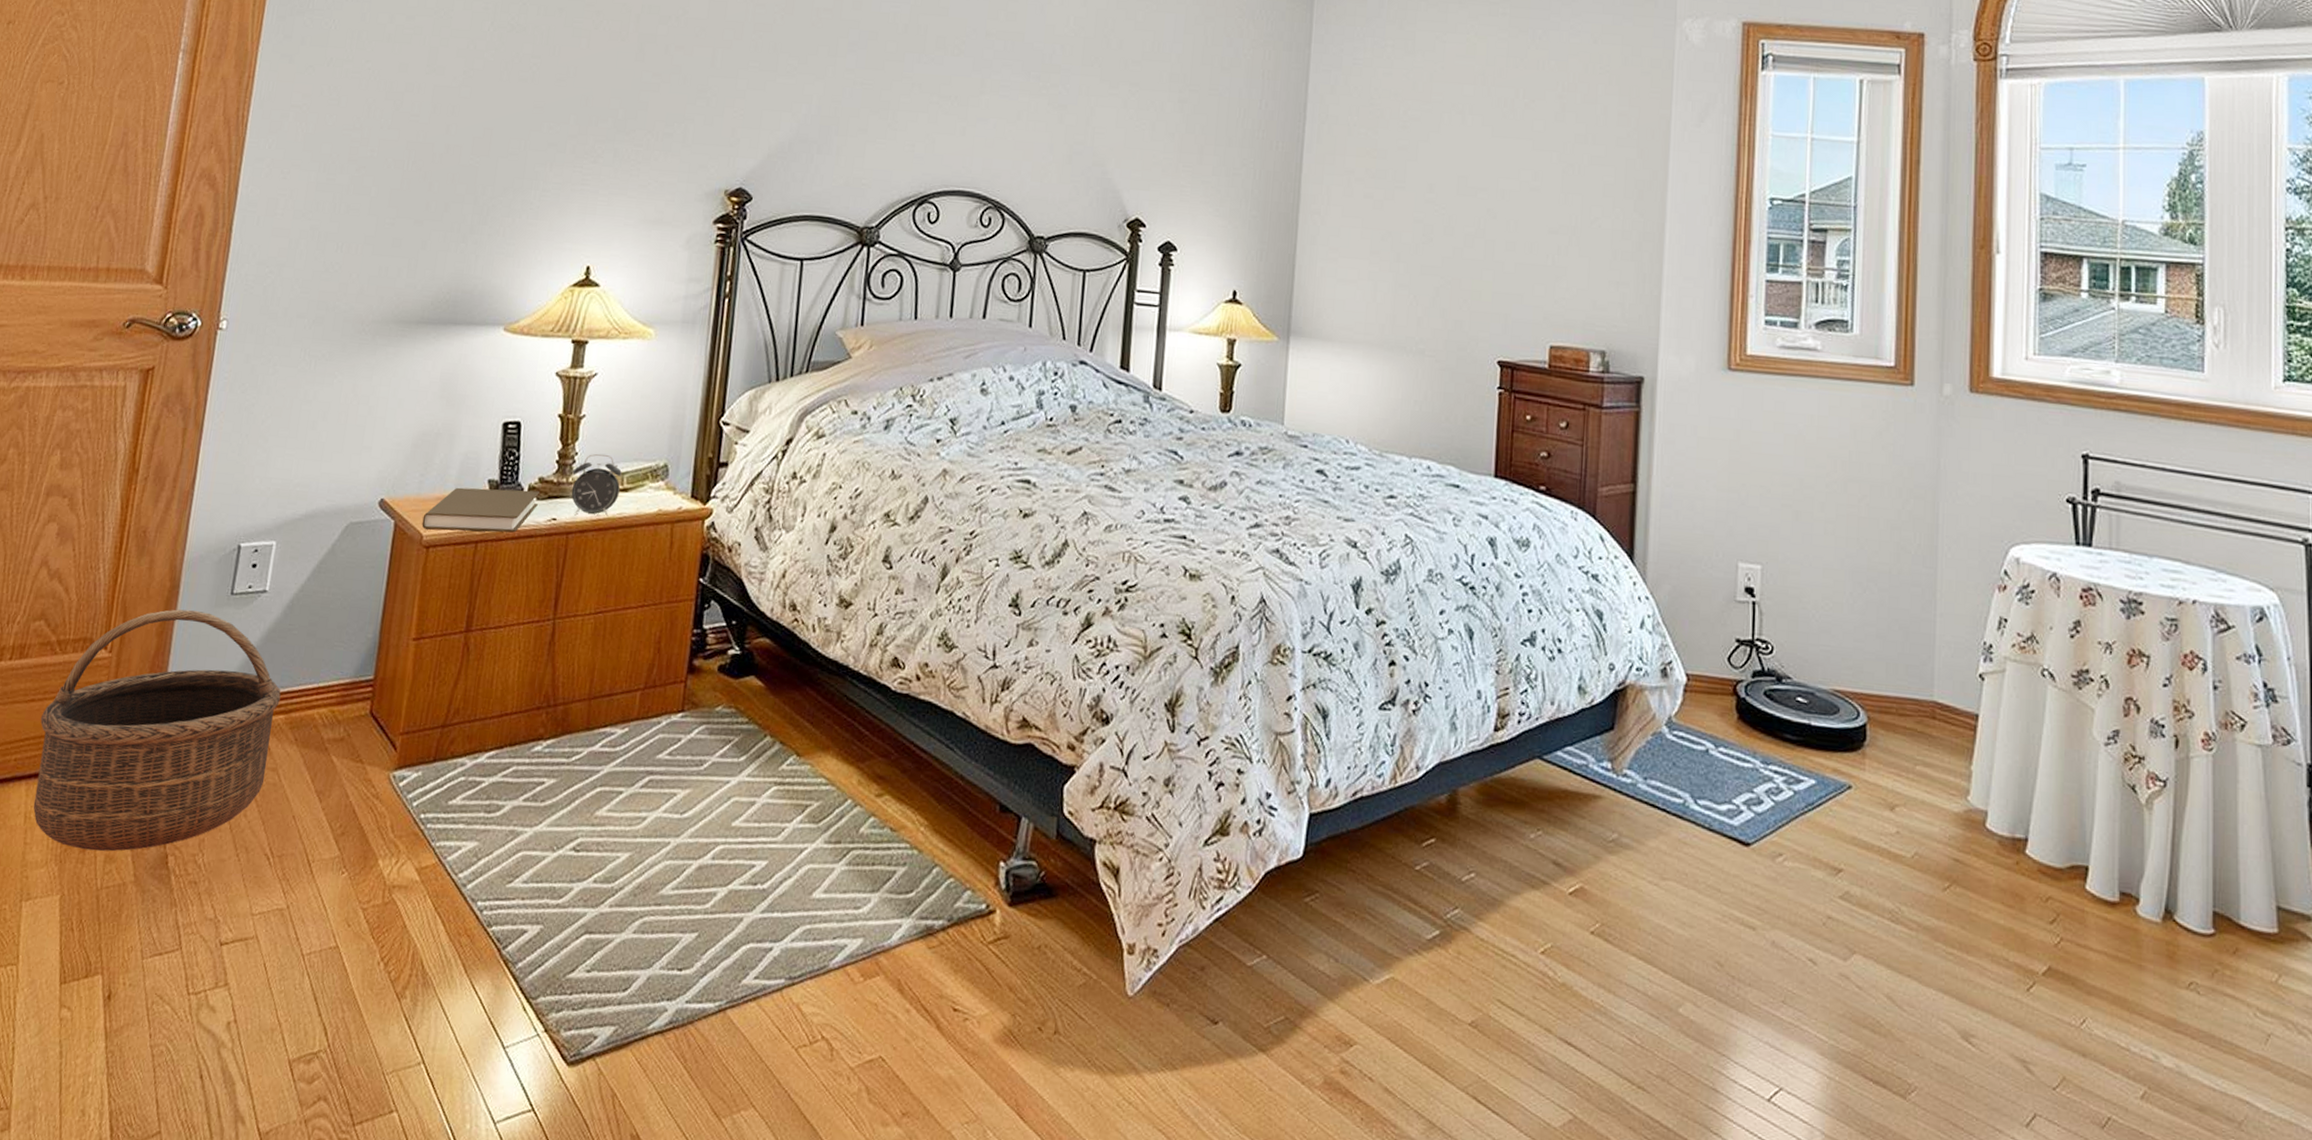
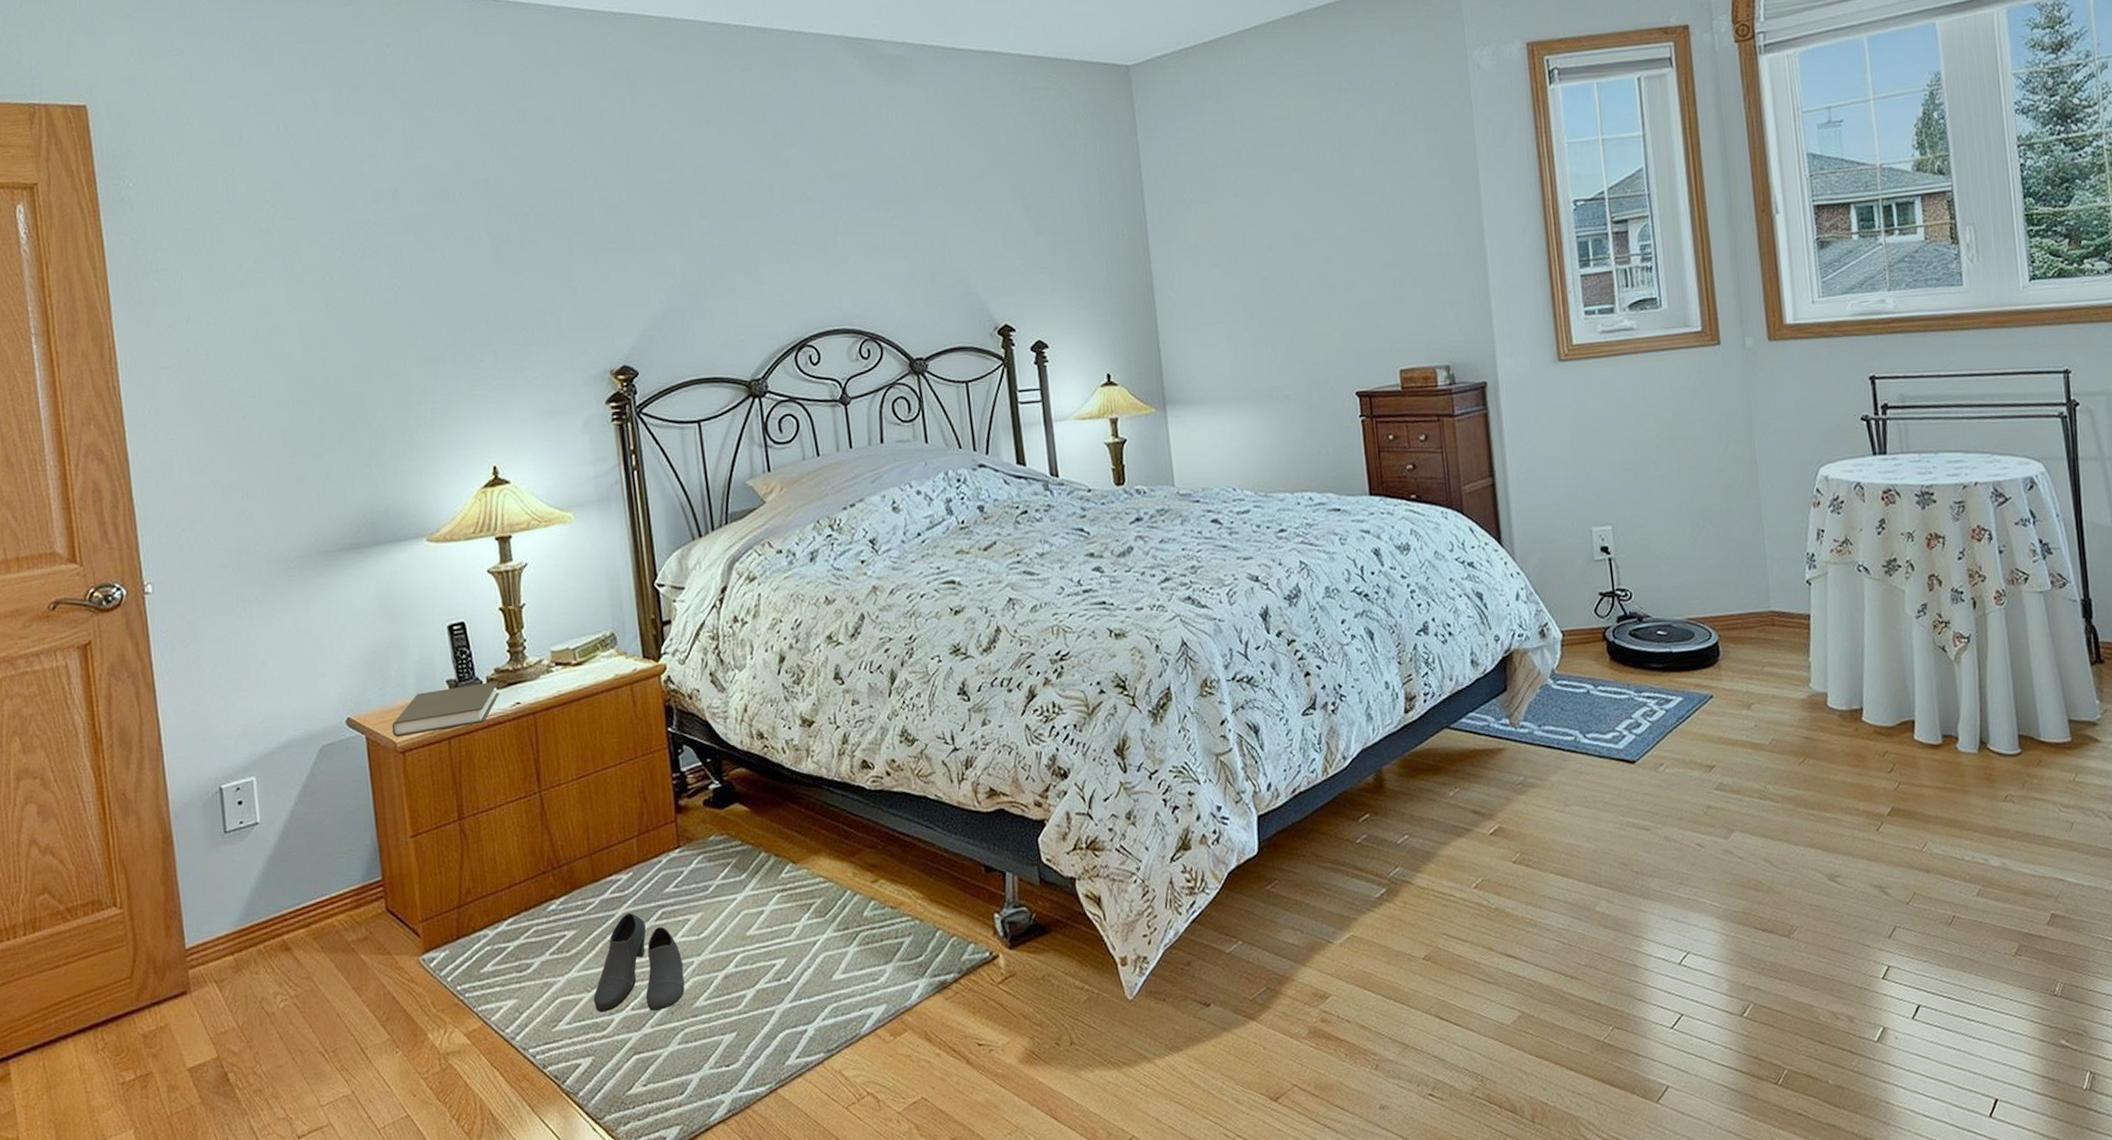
basket: present [33,609,281,852] -> none [69,853,302,1086]
shoe: none [556,772,659,890] -> present [593,912,685,1013]
alarm clock: present [571,453,622,516] -> none [525,635,575,696]

